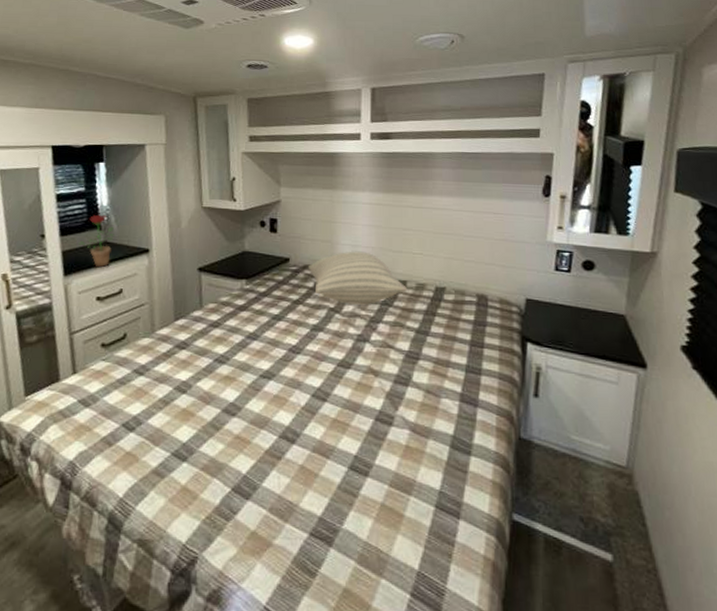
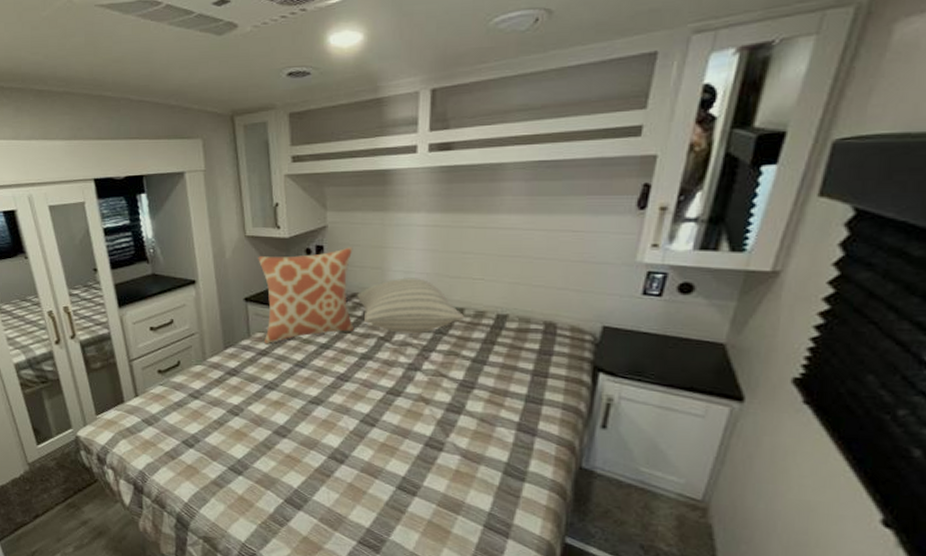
decorative plant: present [78,215,114,267] -> none [128,248,161,298]
pillow: none [213,221,305,315] -> present [258,247,353,343]

